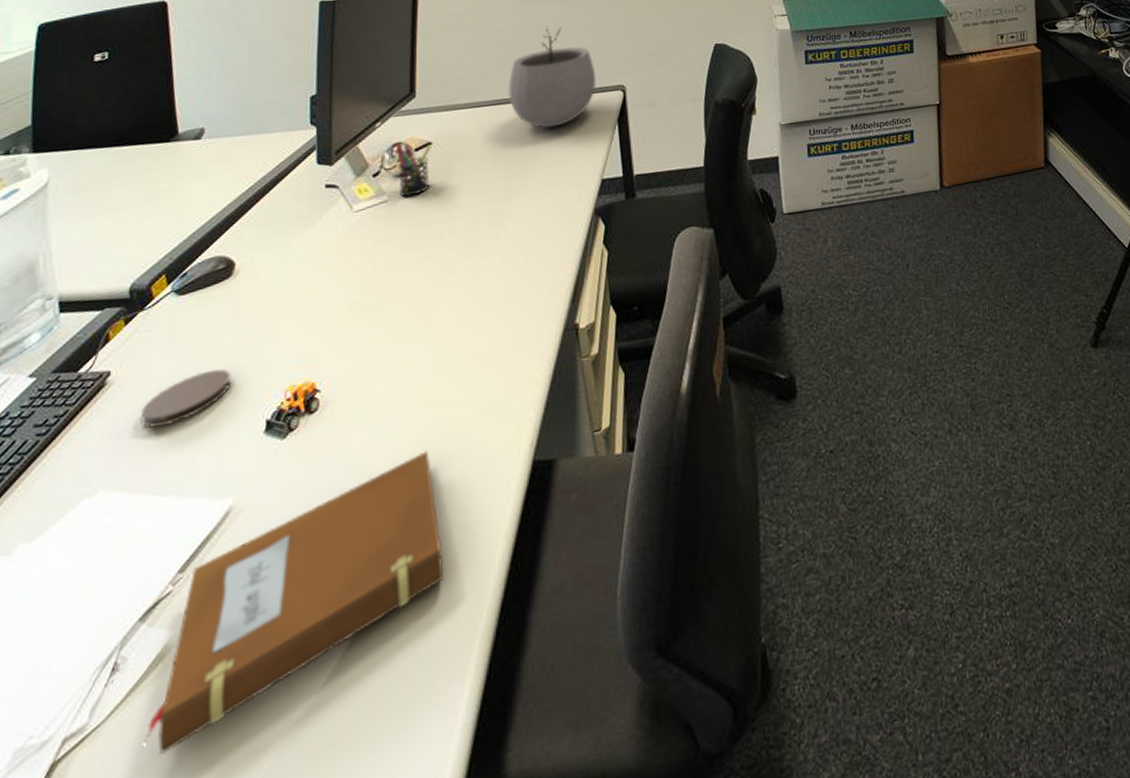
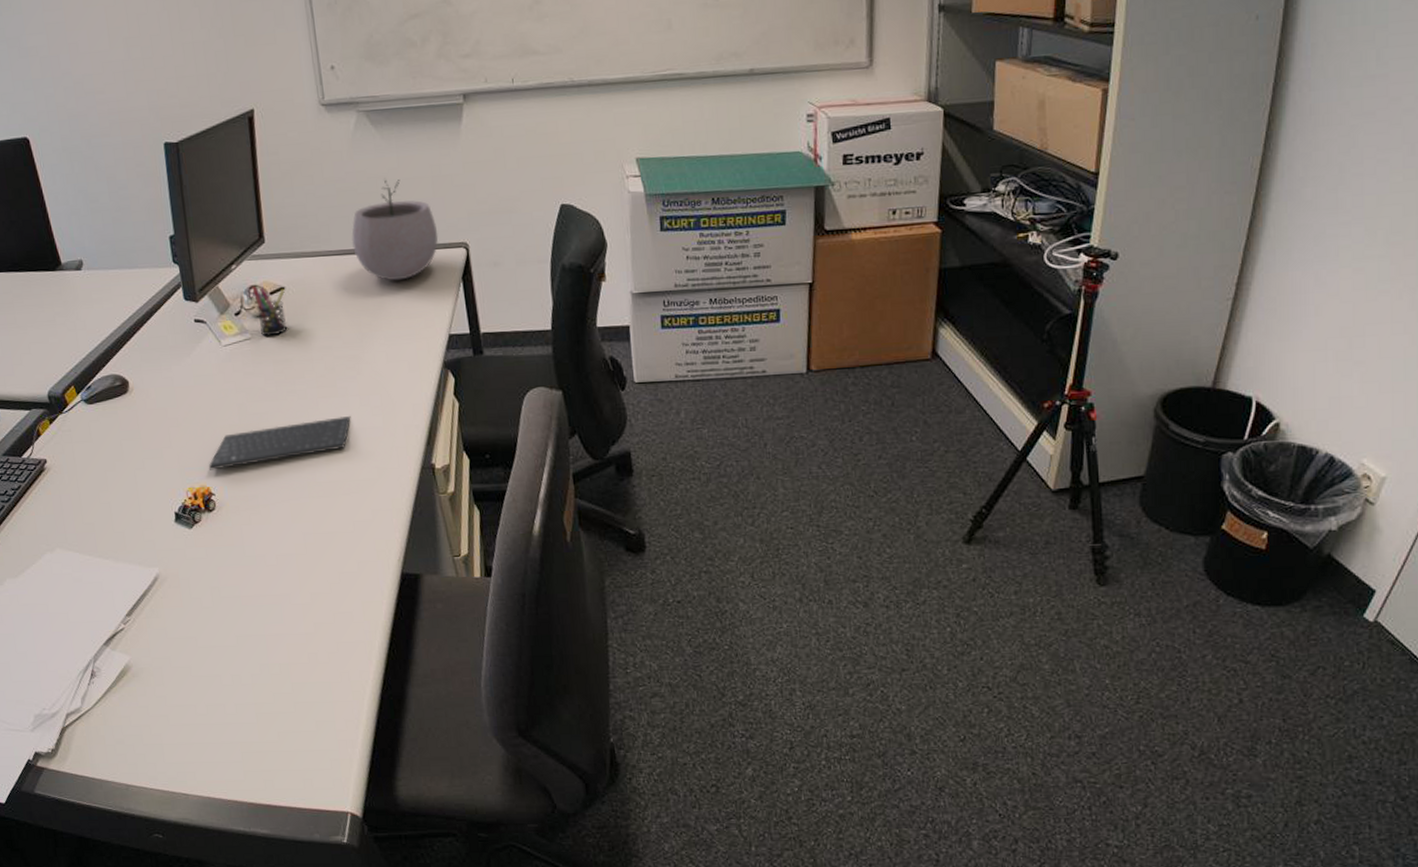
coaster: present [141,368,231,428] -> none [76,467,142,507]
notebook: present [144,451,444,754] -> none [123,553,334,736]
keyboard: none [317,277,491,361] -> present [208,415,351,470]

